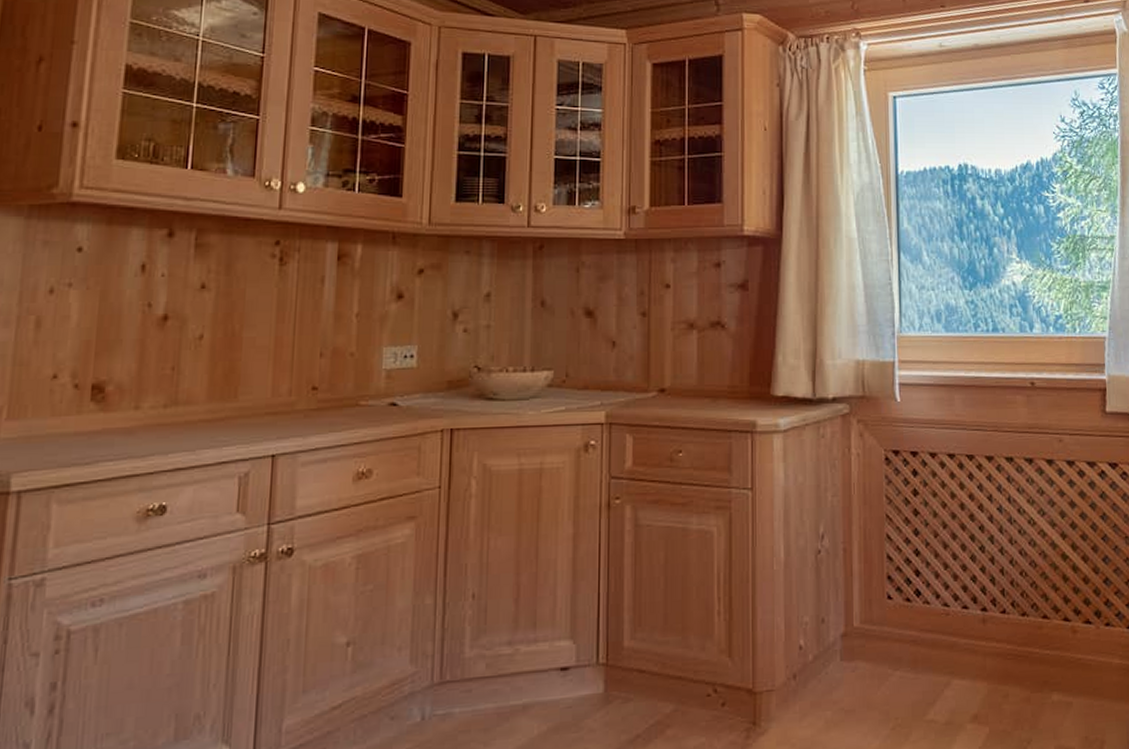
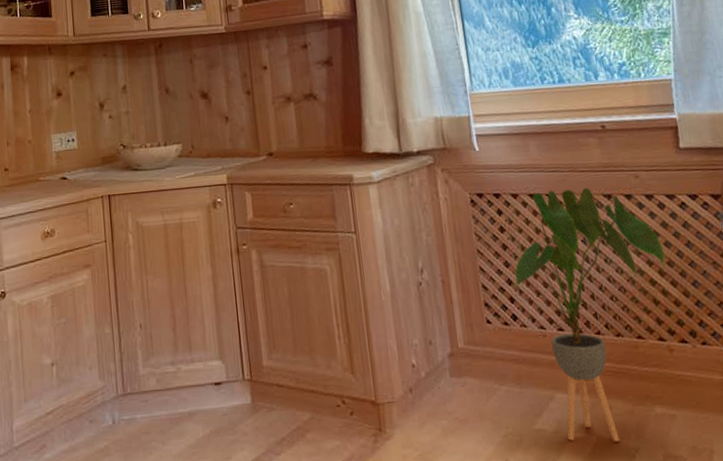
house plant: none [921,449,1079,733] -> present [513,187,666,442]

